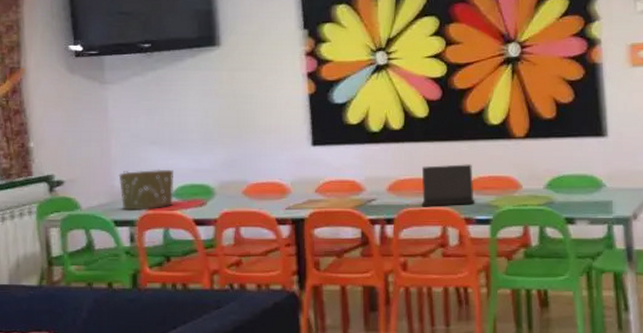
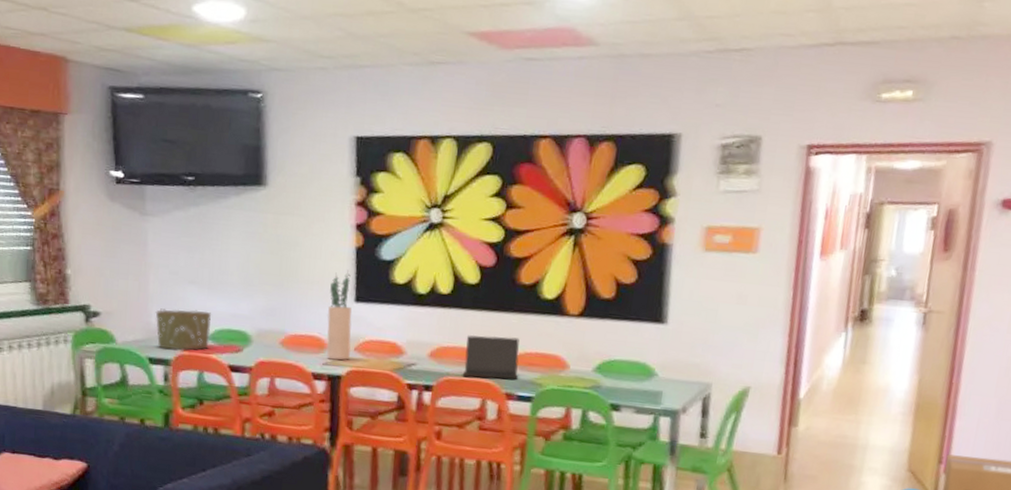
vase: none [286,116,313,204] -> present [326,269,352,361]

